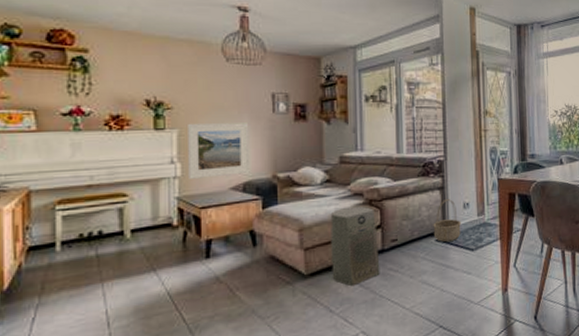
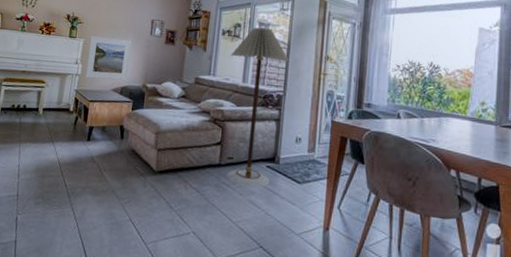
air purifier: present [330,206,380,287] -> none [175,121,218,191]
floor lamp: none [379,88,447,268] -> present [227,27,290,188]
basket: present [433,199,461,243] -> none [265,131,291,171]

